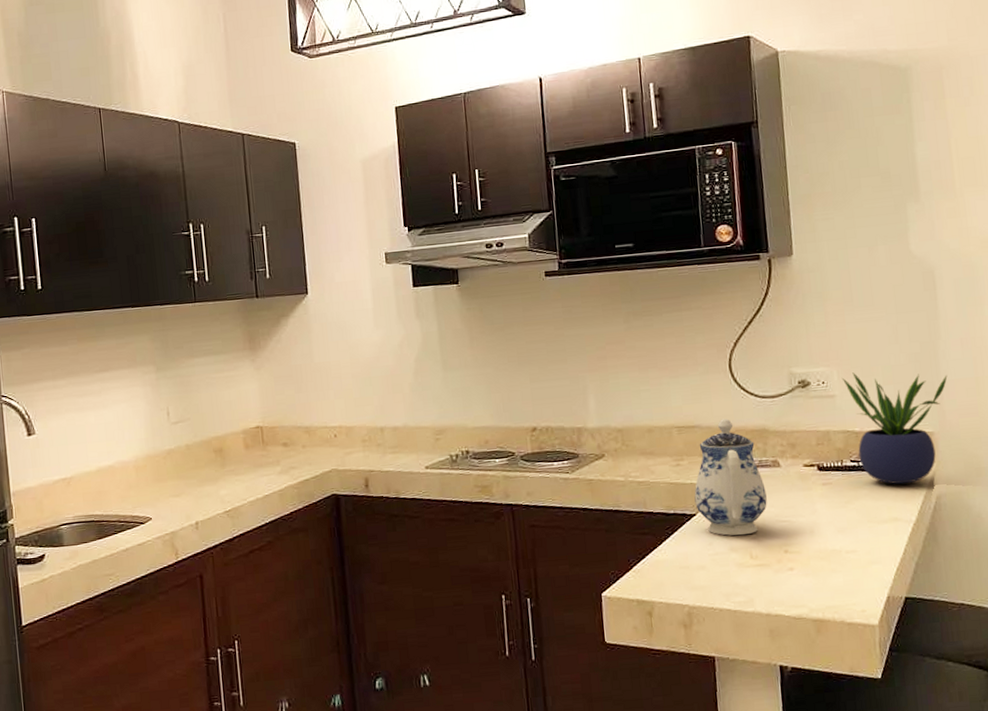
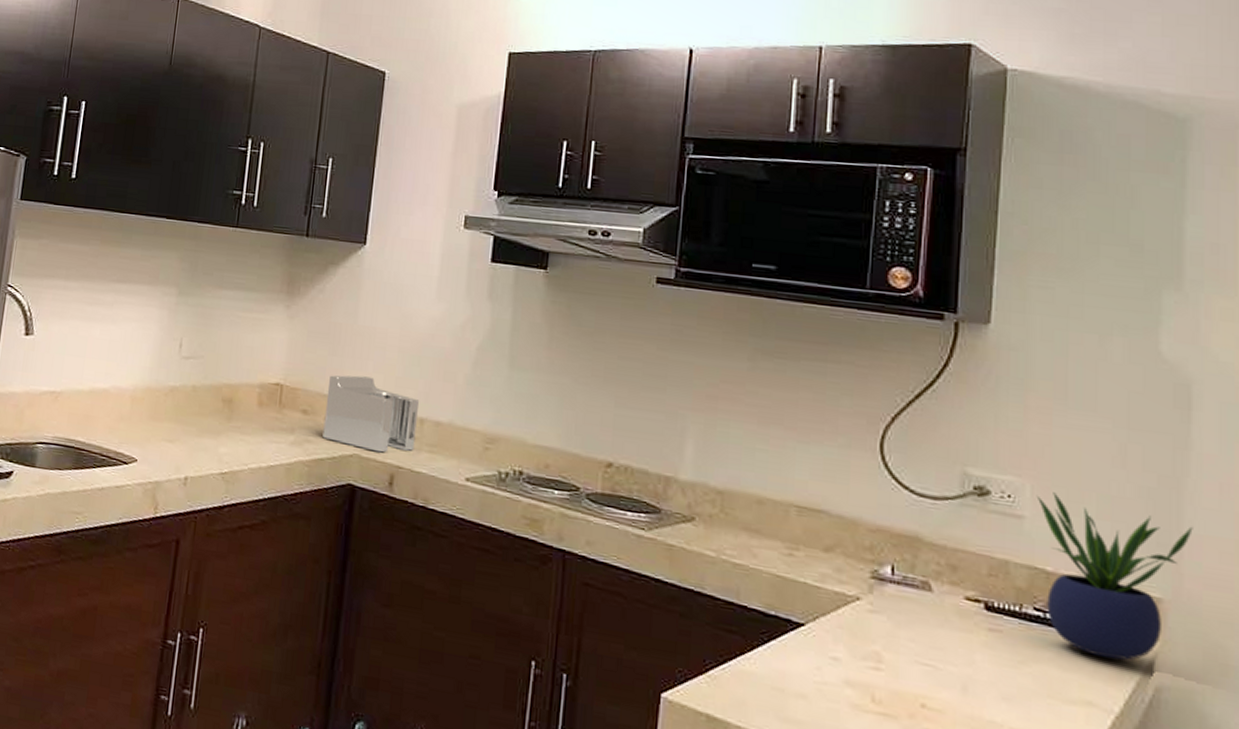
paper towel holder: none [300,403,380,464] -> present [322,375,420,453]
teapot: present [694,418,767,536] -> none [806,510,907,670]

